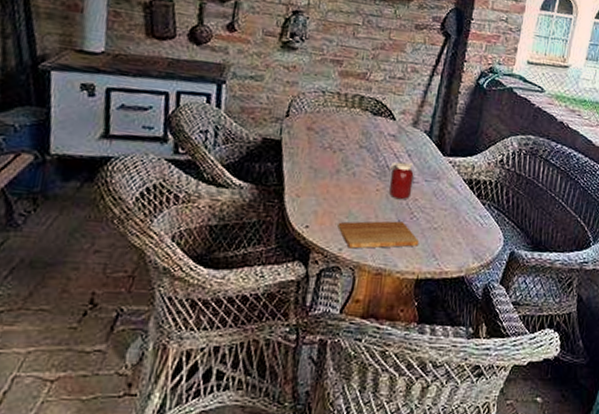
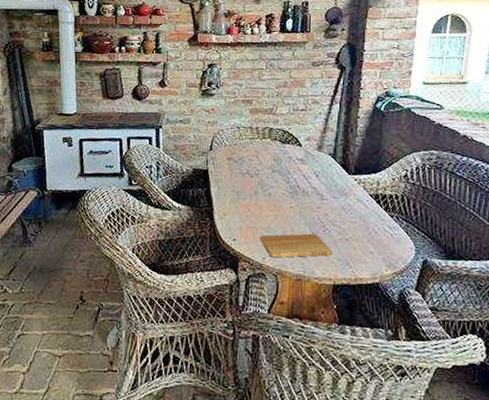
jar: present [388,162,414,200] -> none [299,182,323,215]

